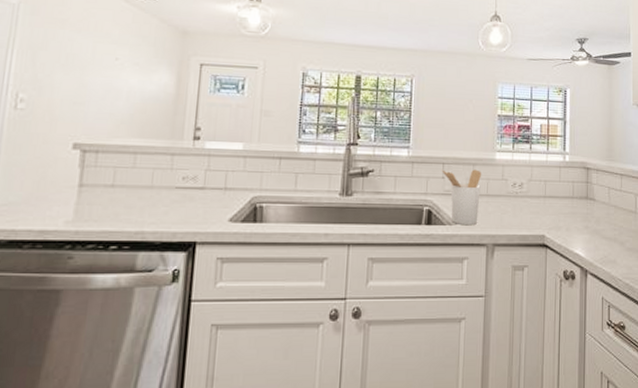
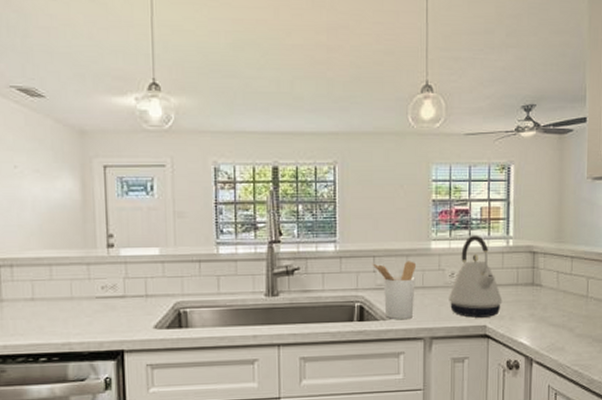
kettle: none [511,149,560,227] -> present [449,235,503,318]

